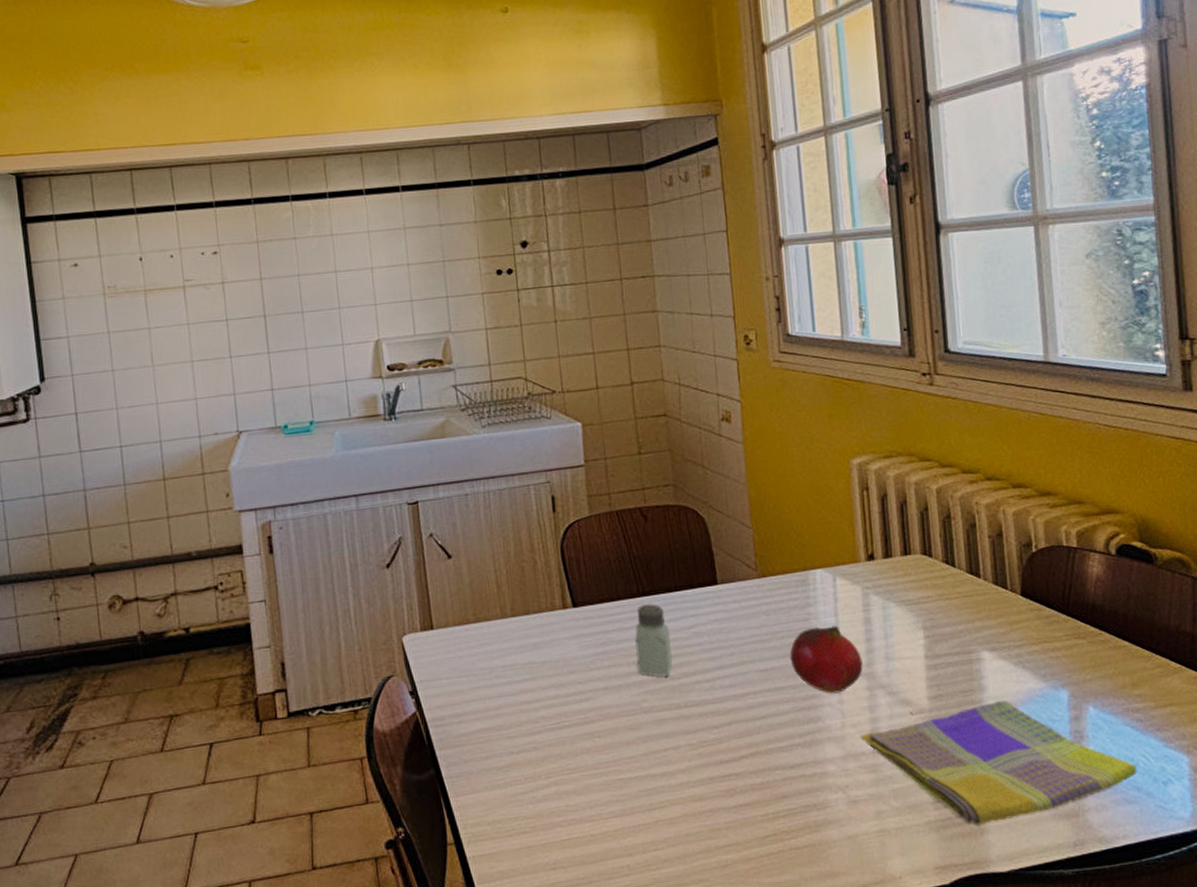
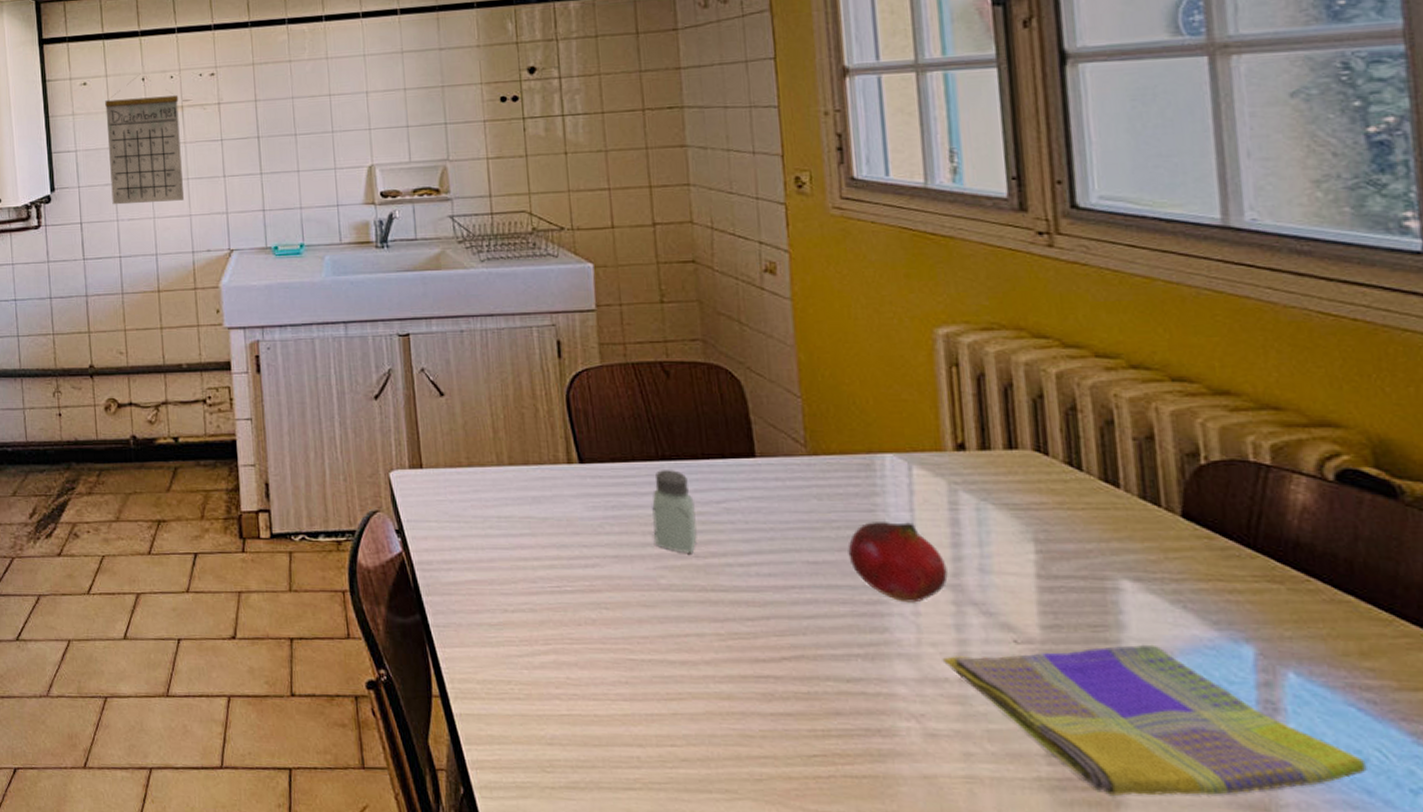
calendar: none [99,253,188,393] -> present [105,74,184,205]

